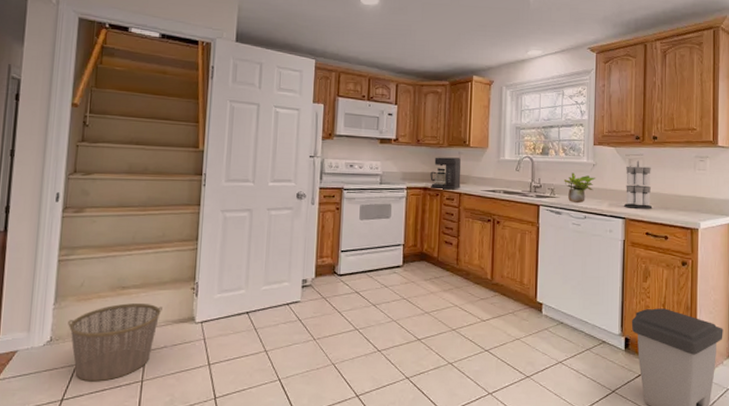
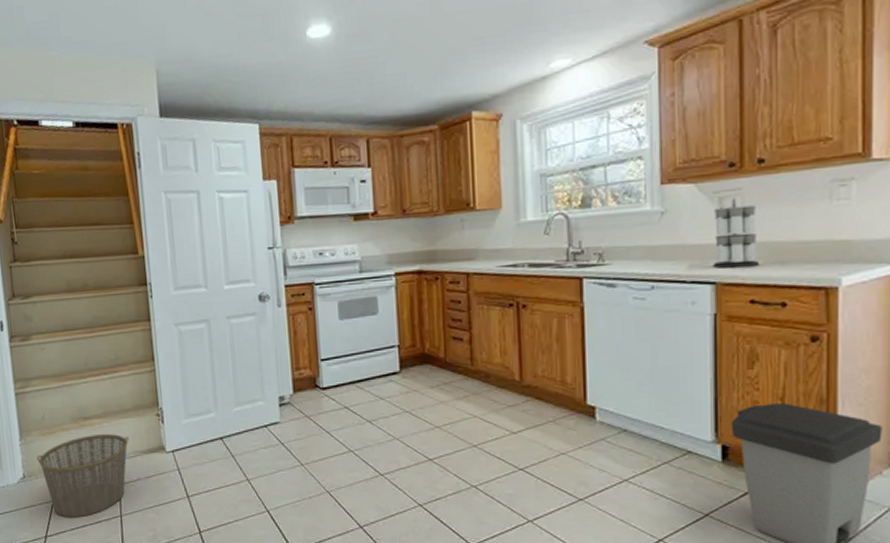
coffee maker: present [430,157,461,190] -> none [424,227,468,271]
potted plant: present [564,173,596,204] -> none [617,227,667,270]

